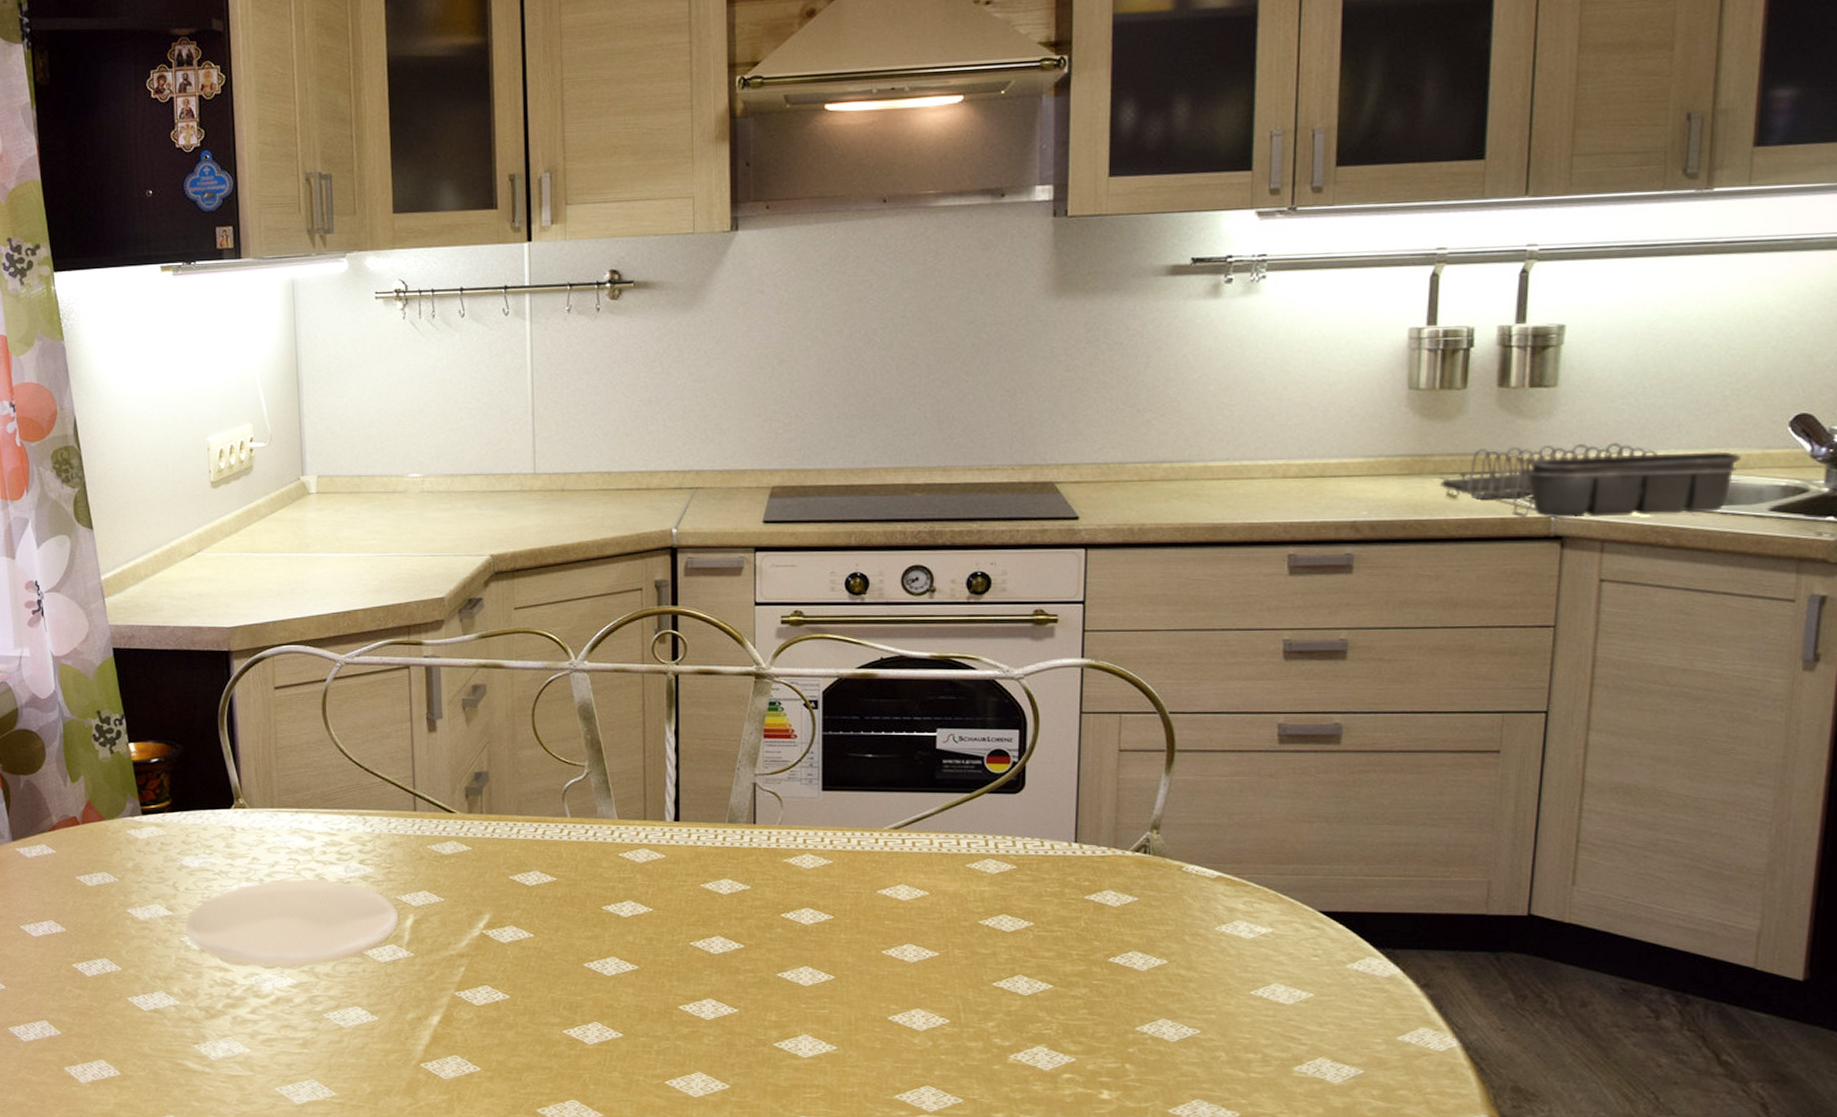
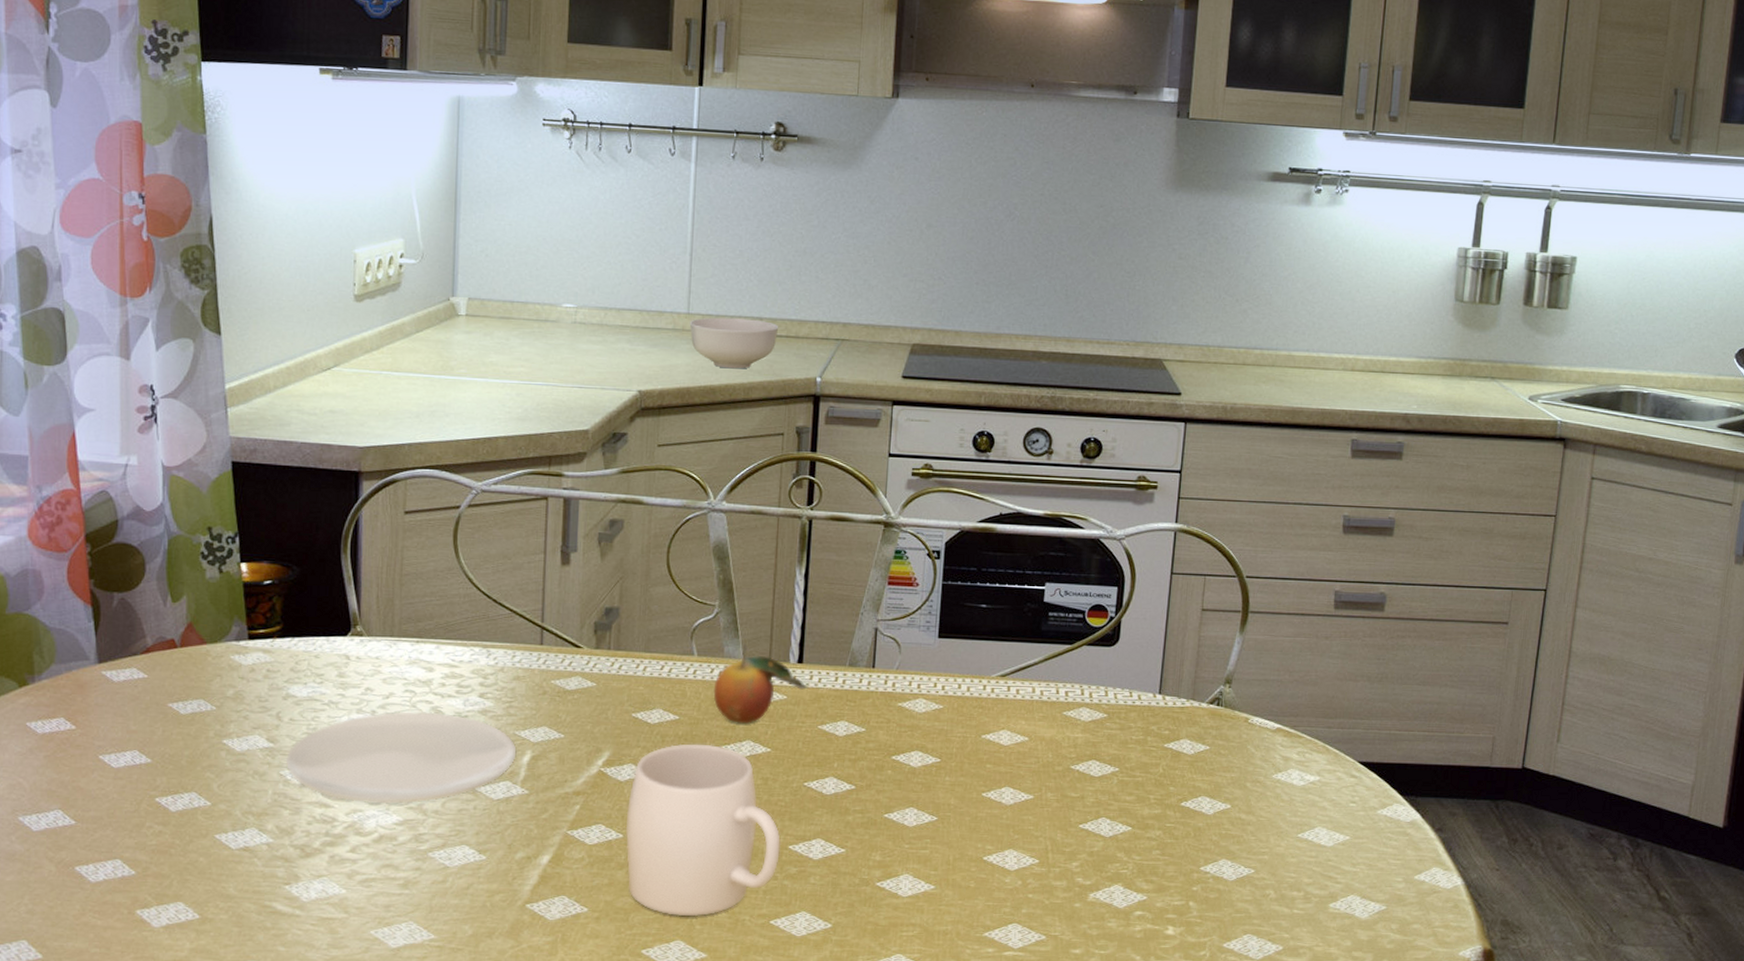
mug: none [511,905,670,1076] -> present [625,743,781,916]
bowl: none [536,474,629,527] -> present [689,317,779,369]
fruit: none [589,803,687,883] -> present [713,643,808,723]
dish rack: present [1439,442,1741,518] -> none [1474,358,1699,426]

